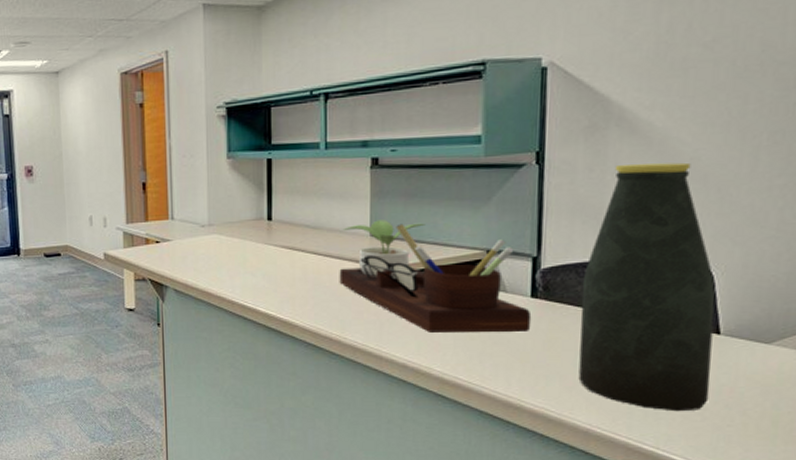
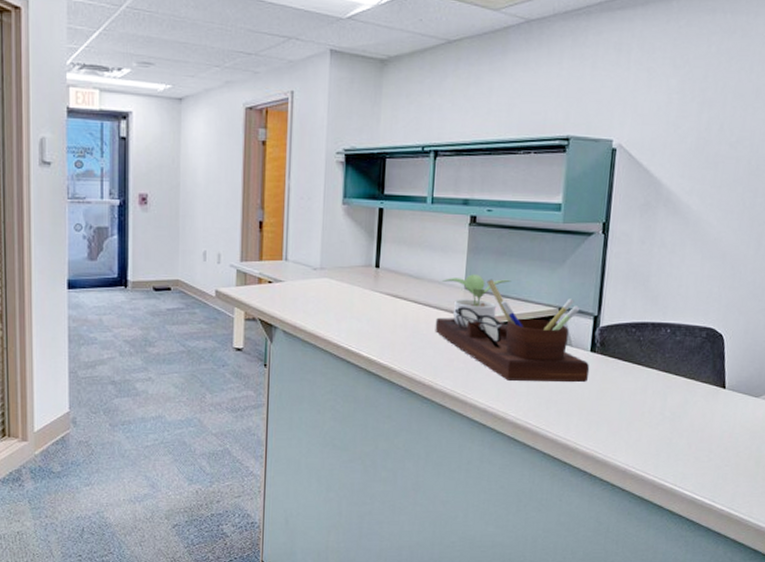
bottle: present [578,162,716,412] -> none [621,240,725,454]

